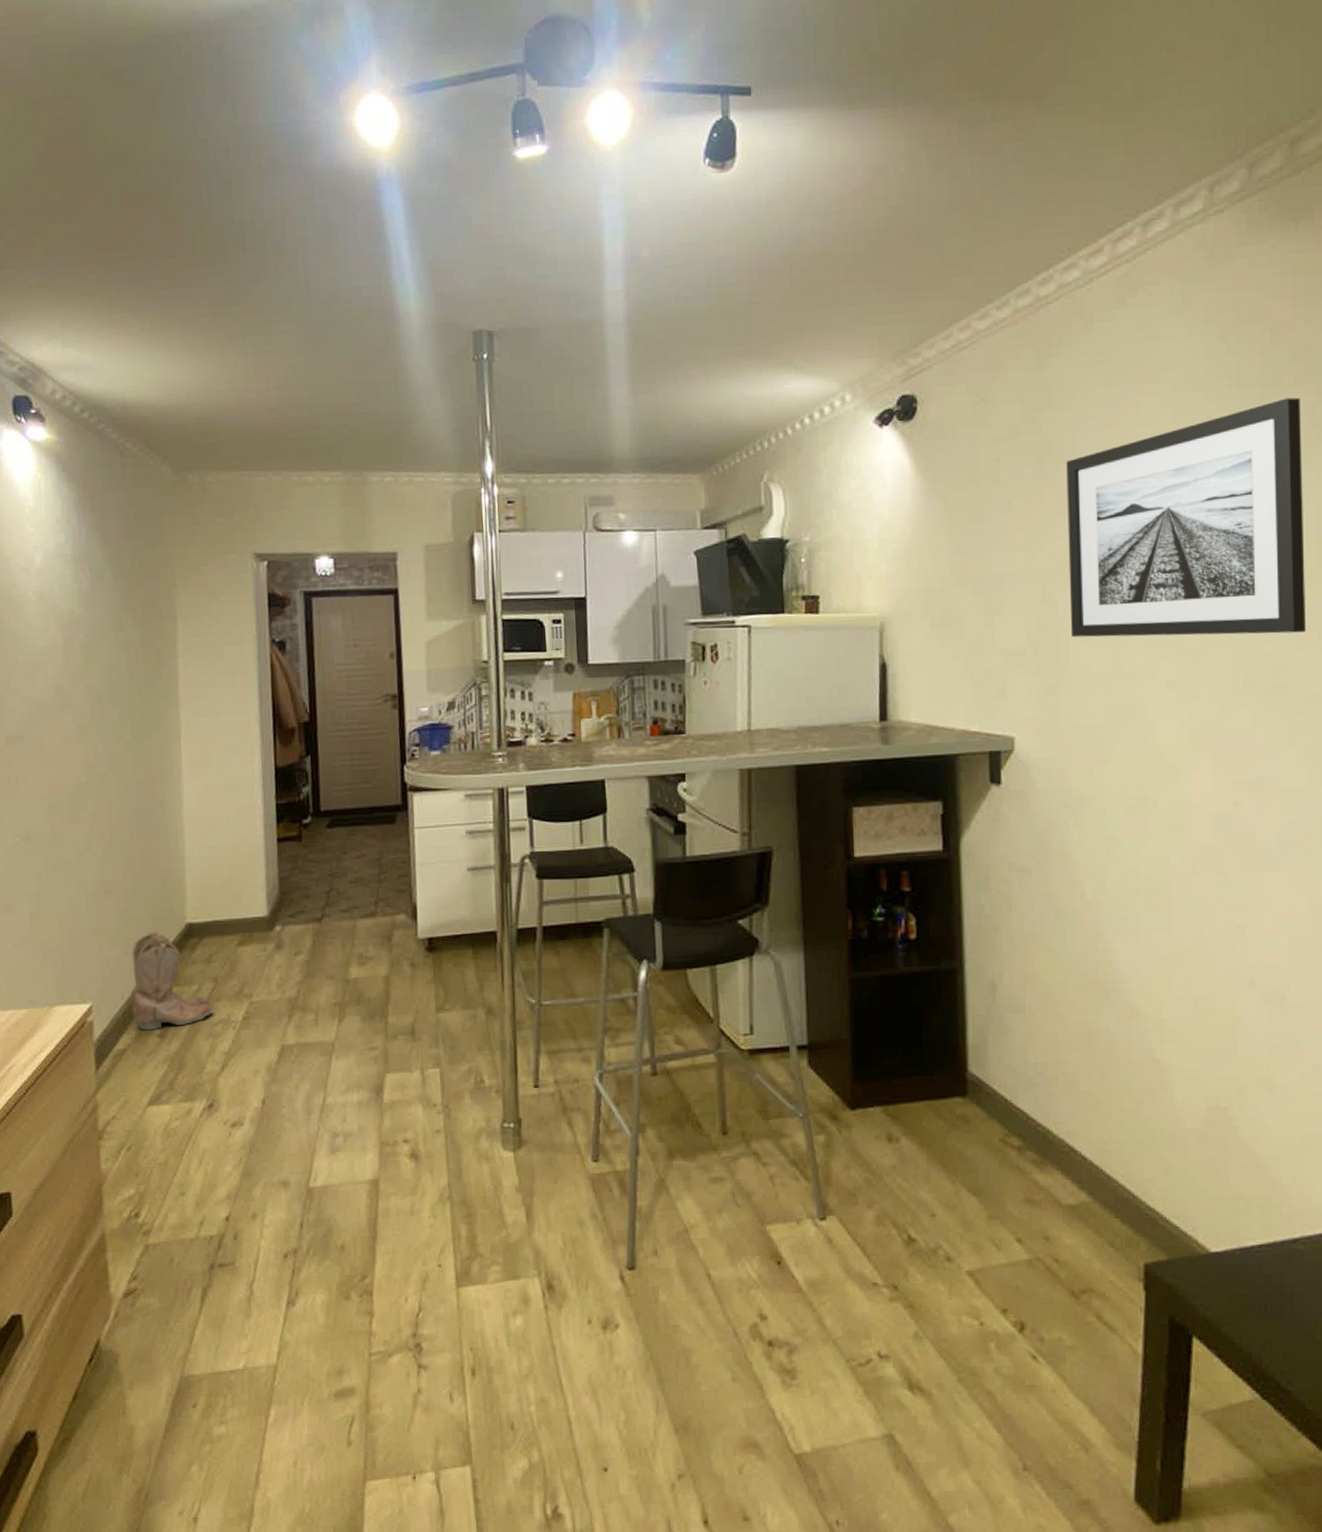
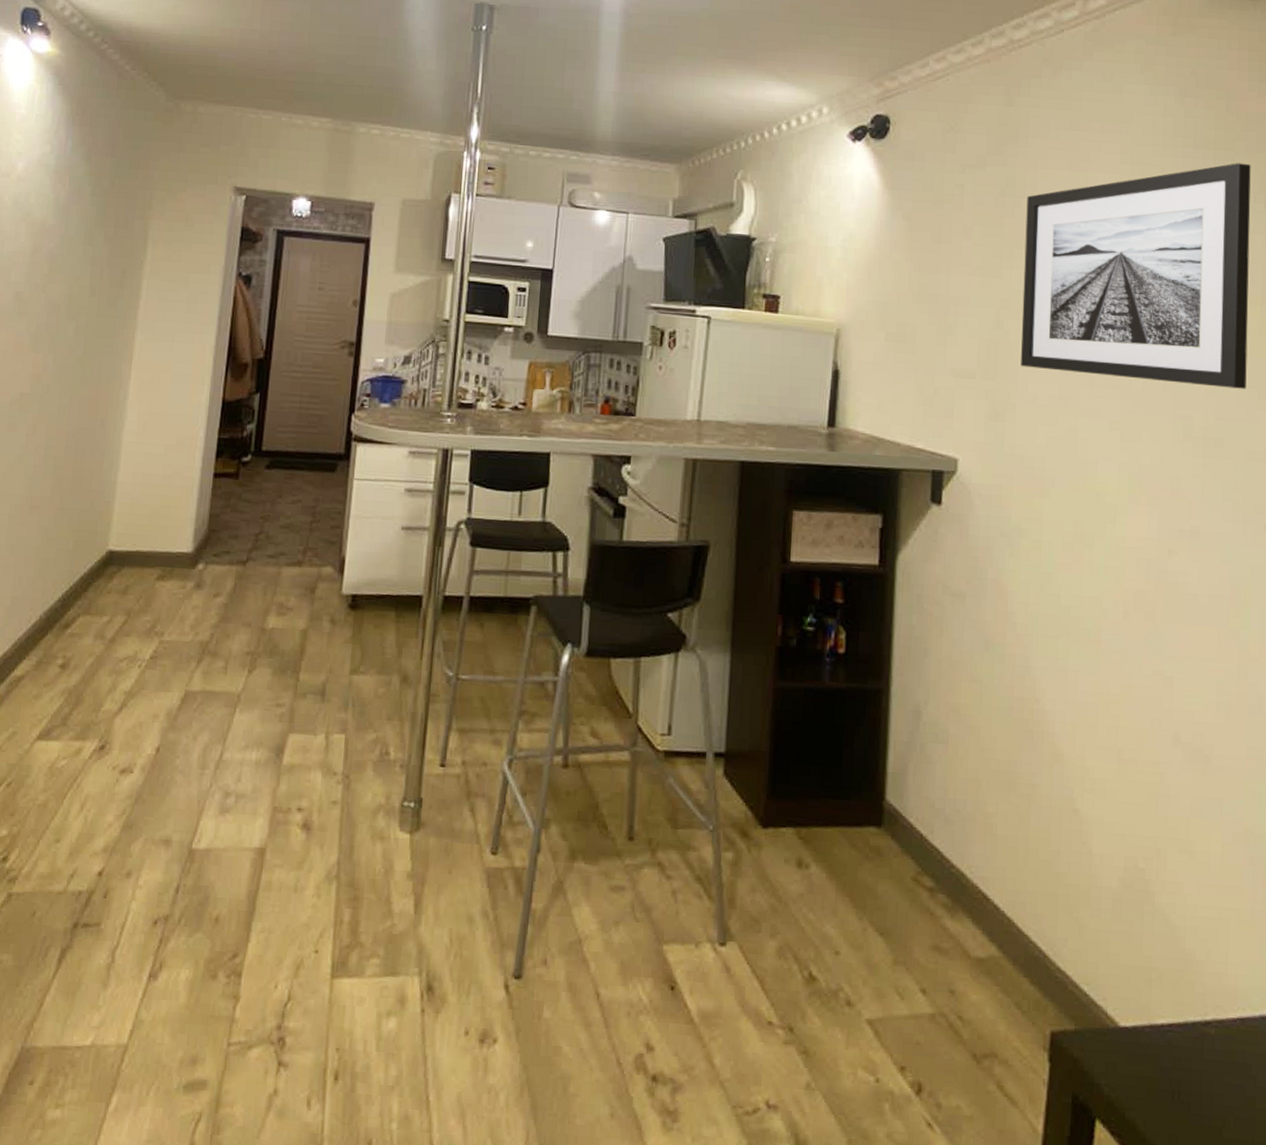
boots: present [132,931,214,1031] -> none [37,555,122,659]

